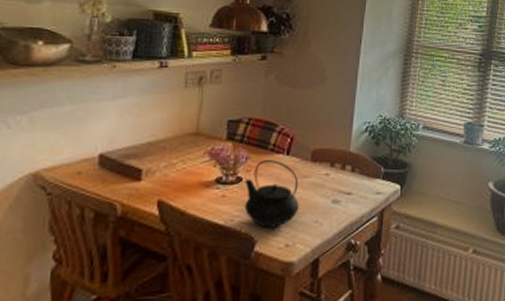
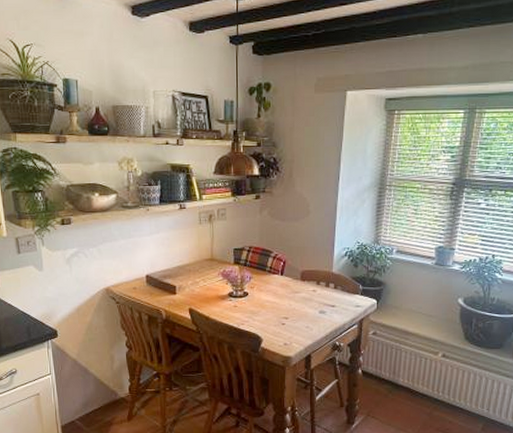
teapot: present [244,160,299,228] -> none [251,279,293,330]

